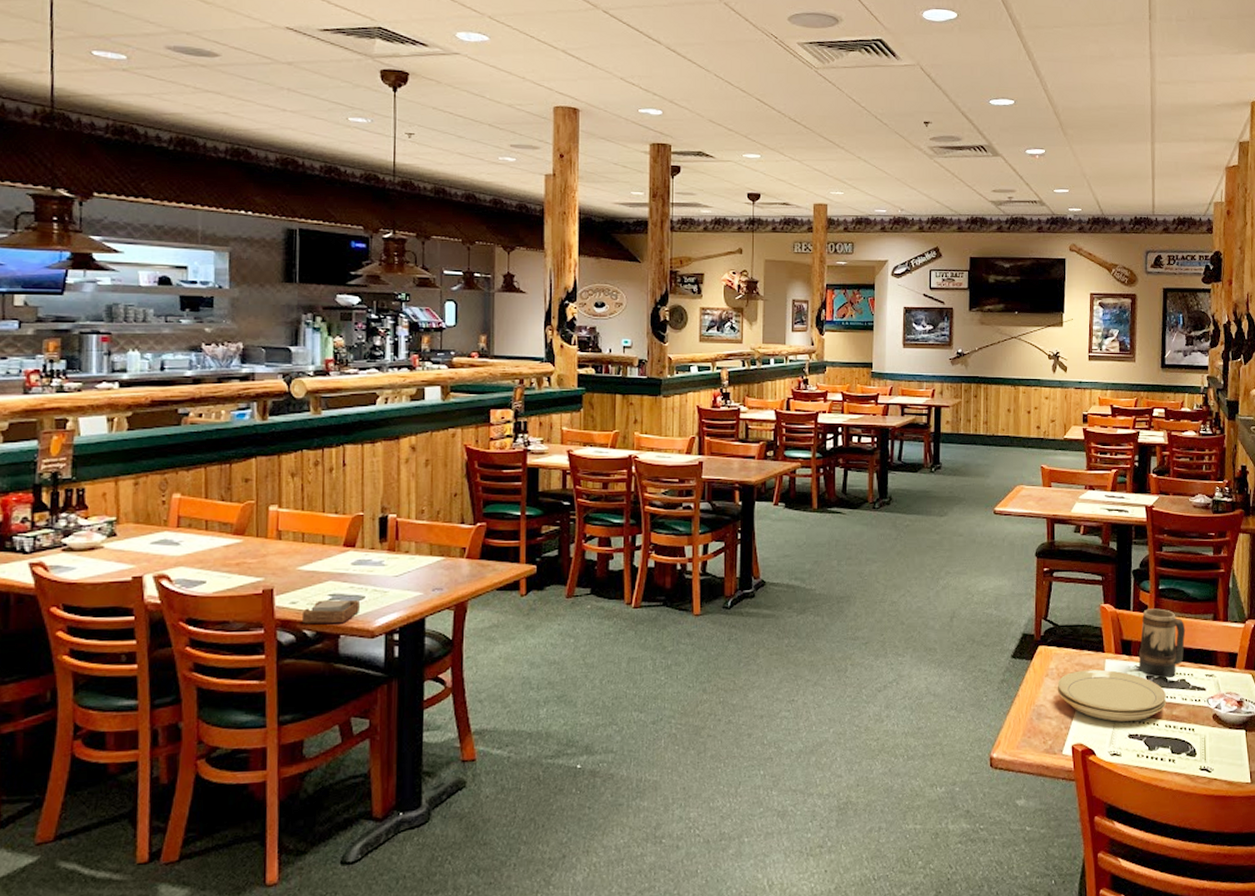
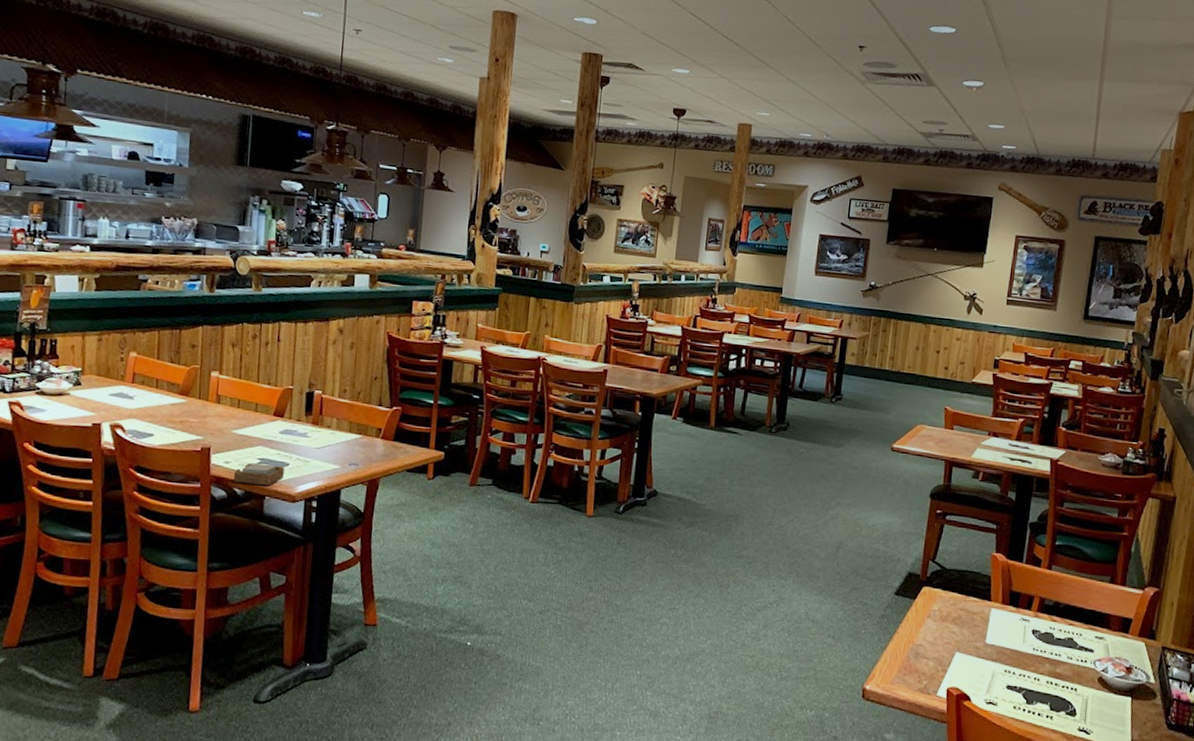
plate: present [1057,669,1167,722] -> none [937,616,1051,674]
beer mug: present [1138,608,1186,678] -> none [1025,563,1079,635]

